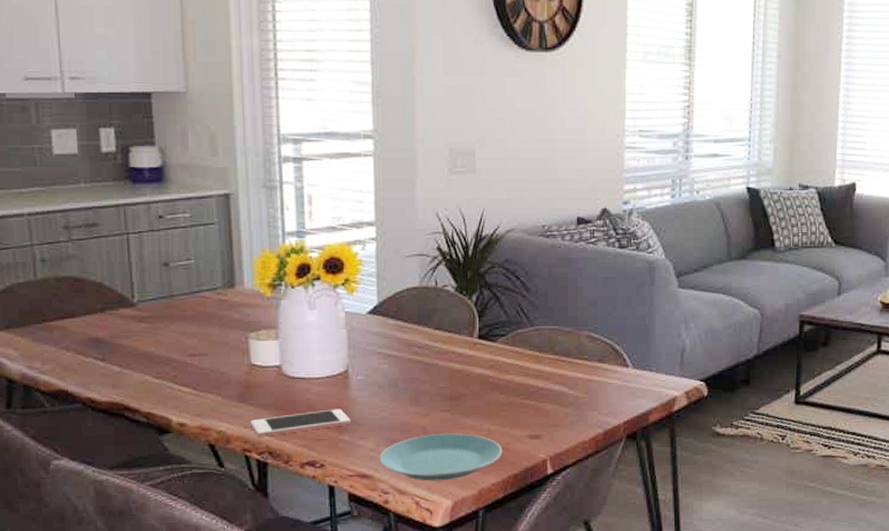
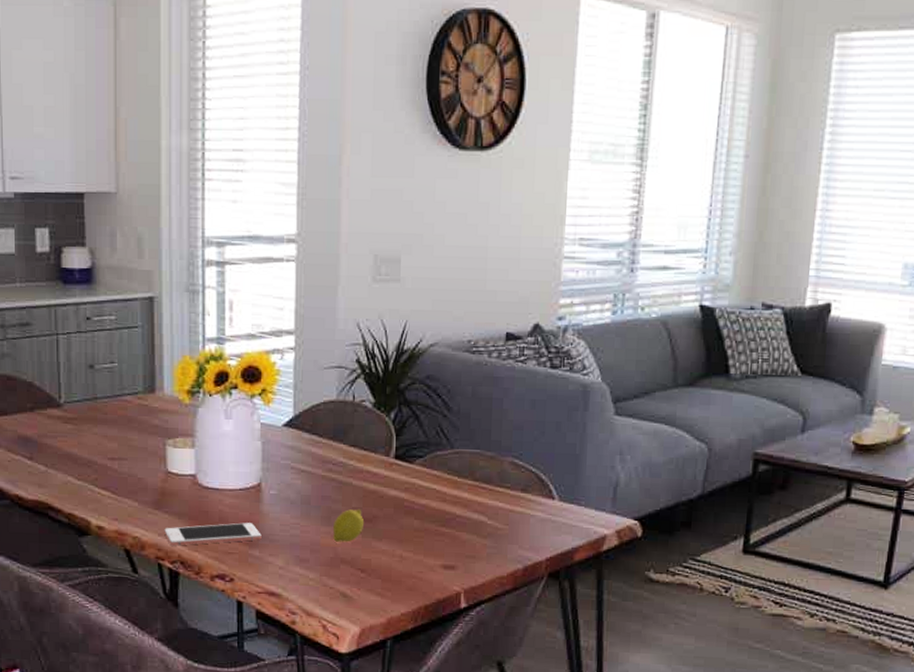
plate: present [379,433,503,481] -> none [288,556,415,606]
fruit: none [421,388,452,421] -> present [332,508,365,542]

